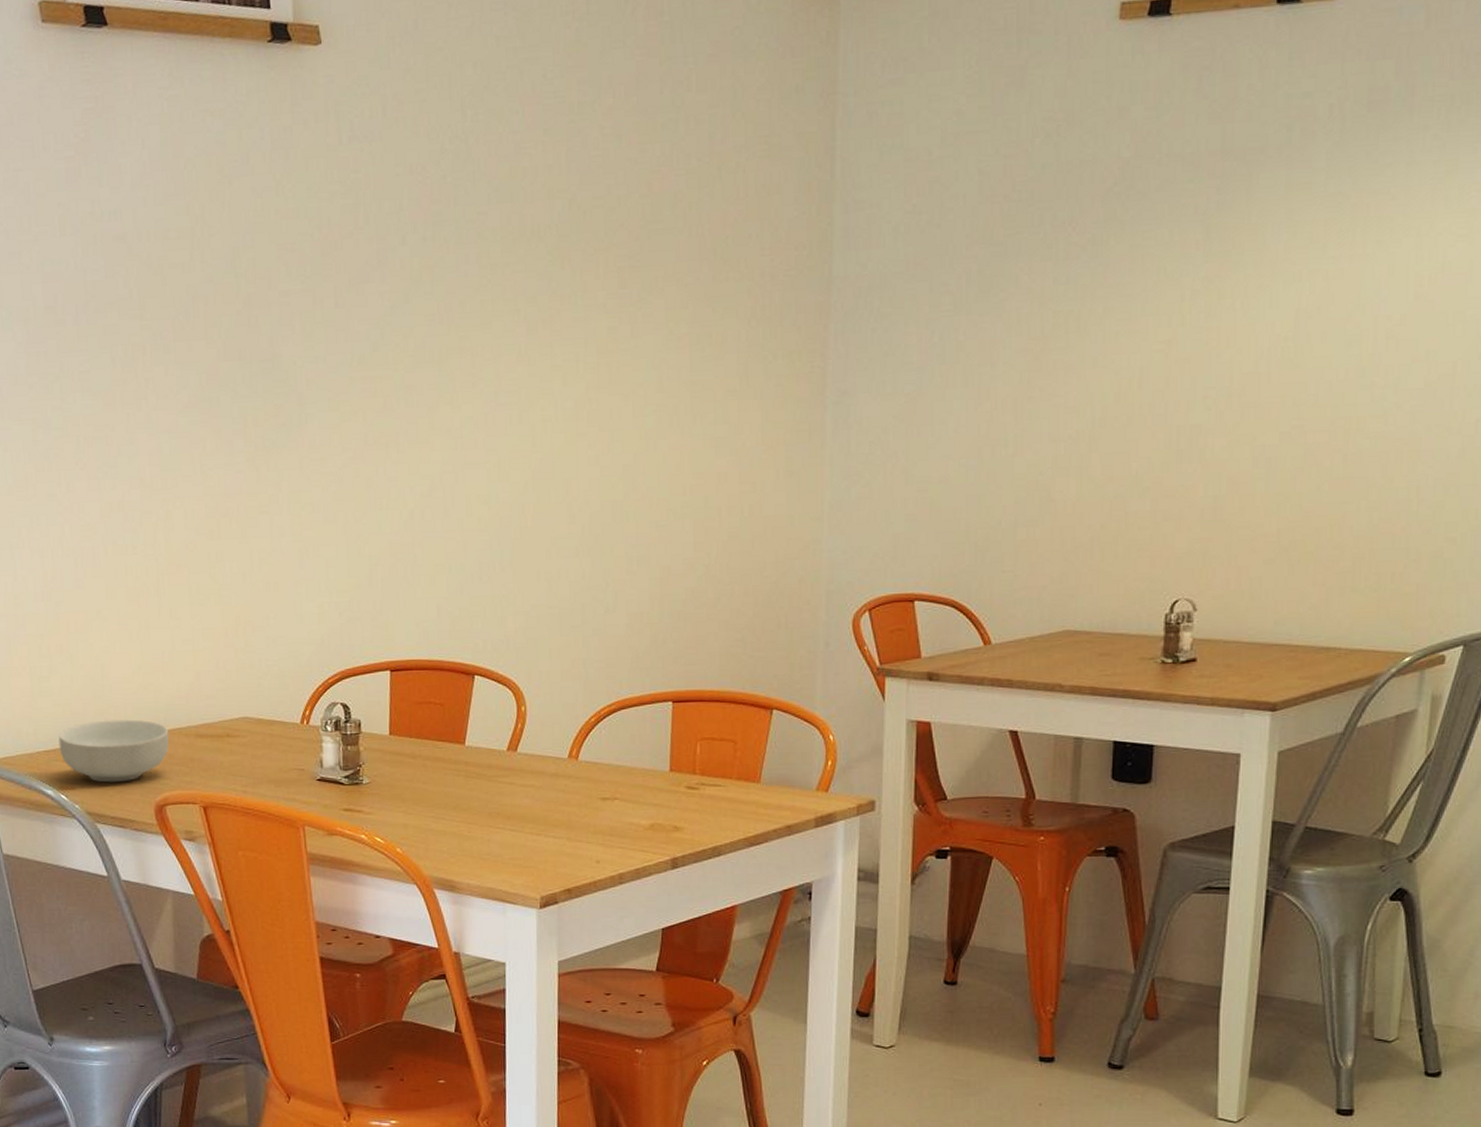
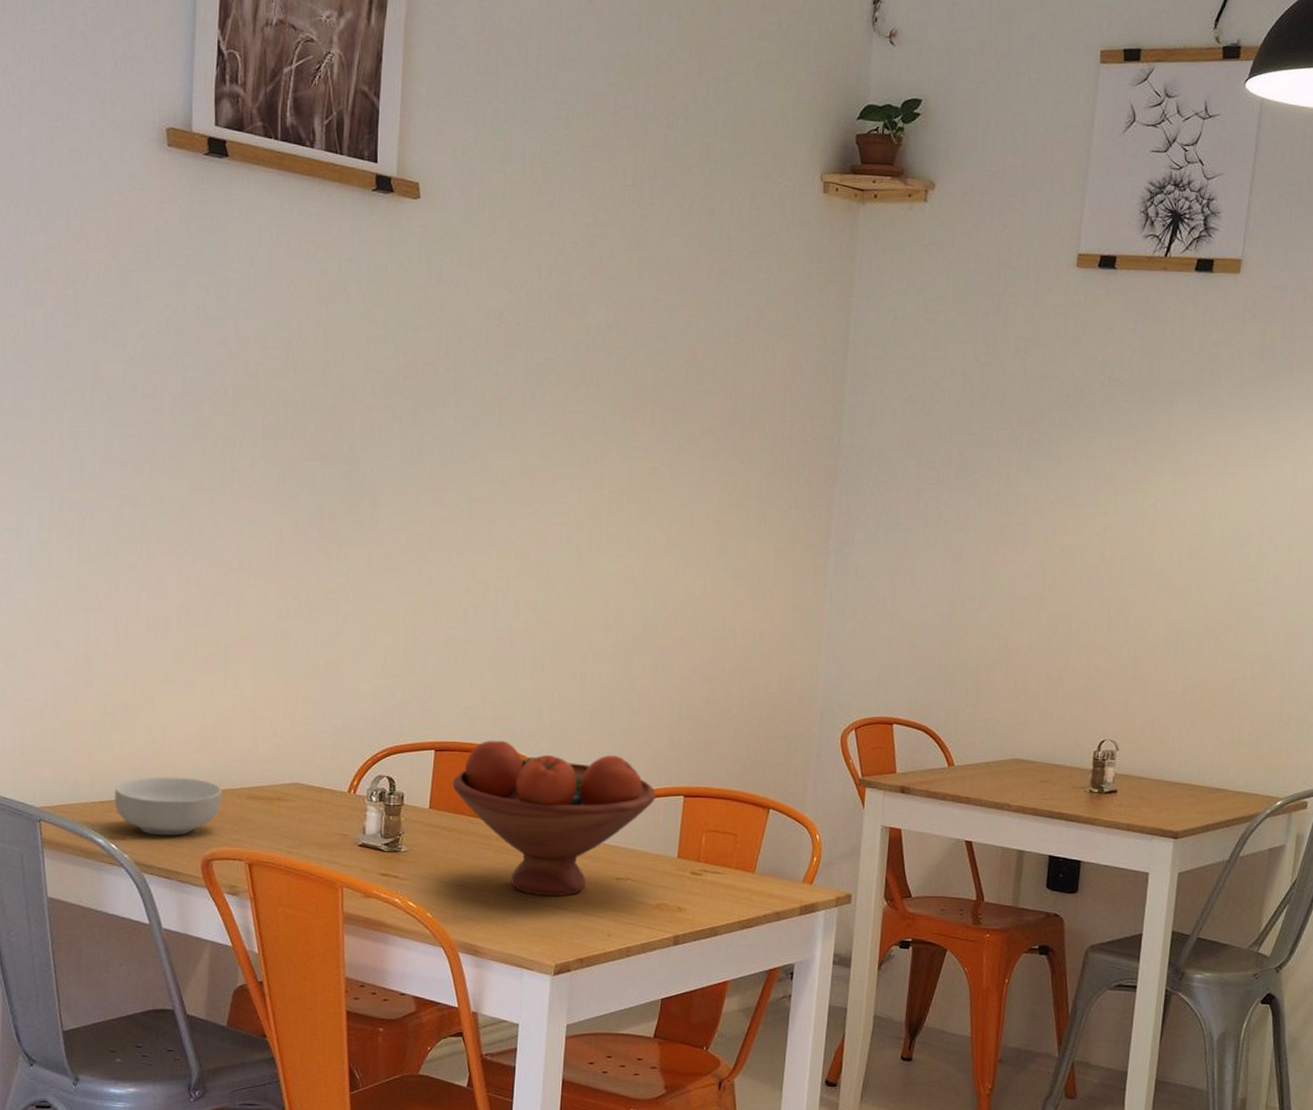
fruit bowl: none [412,654,640,823] -> present [452,740,656,897]

